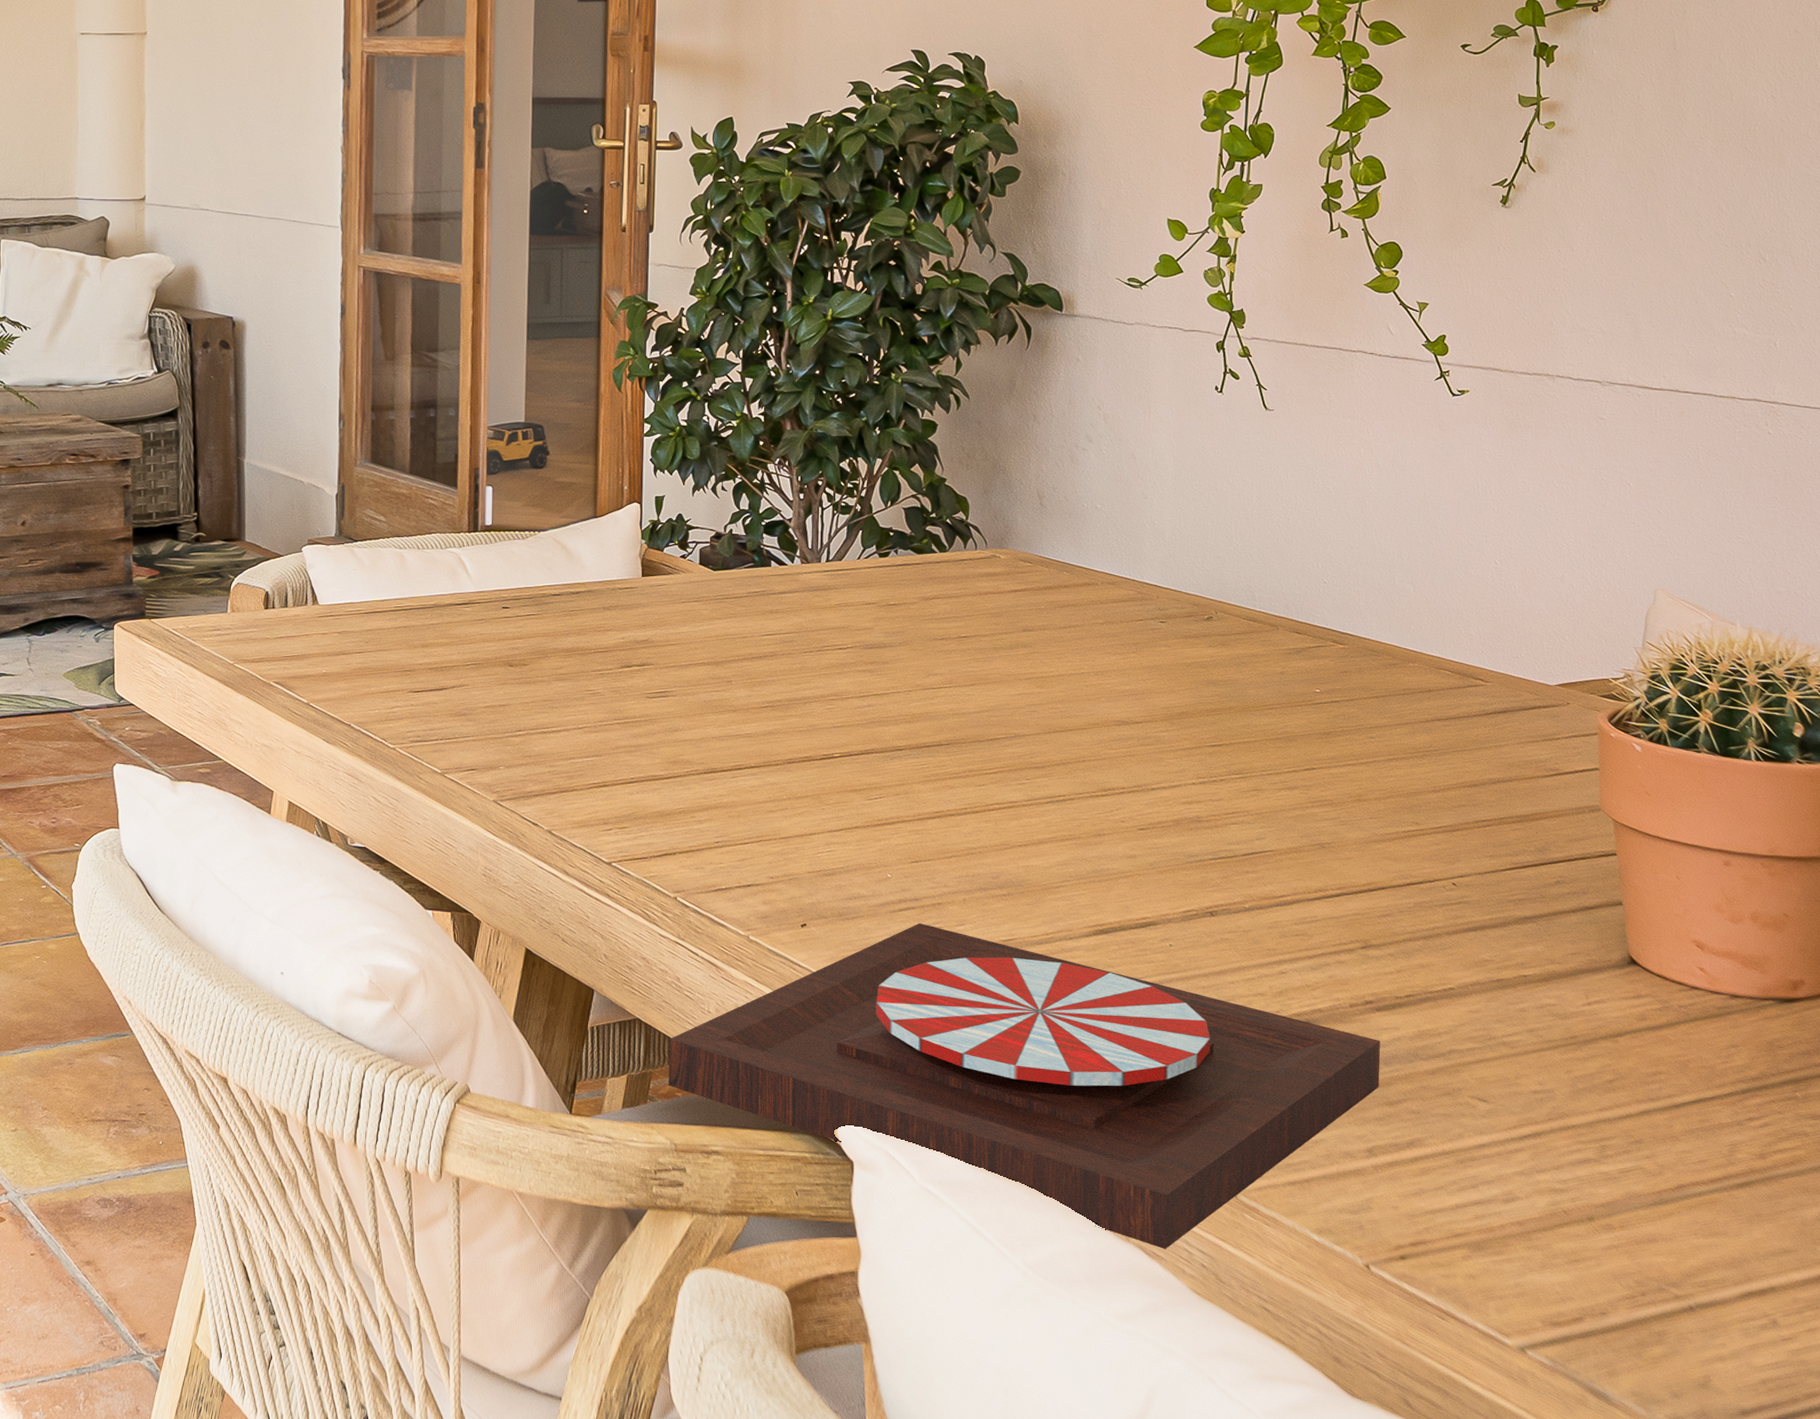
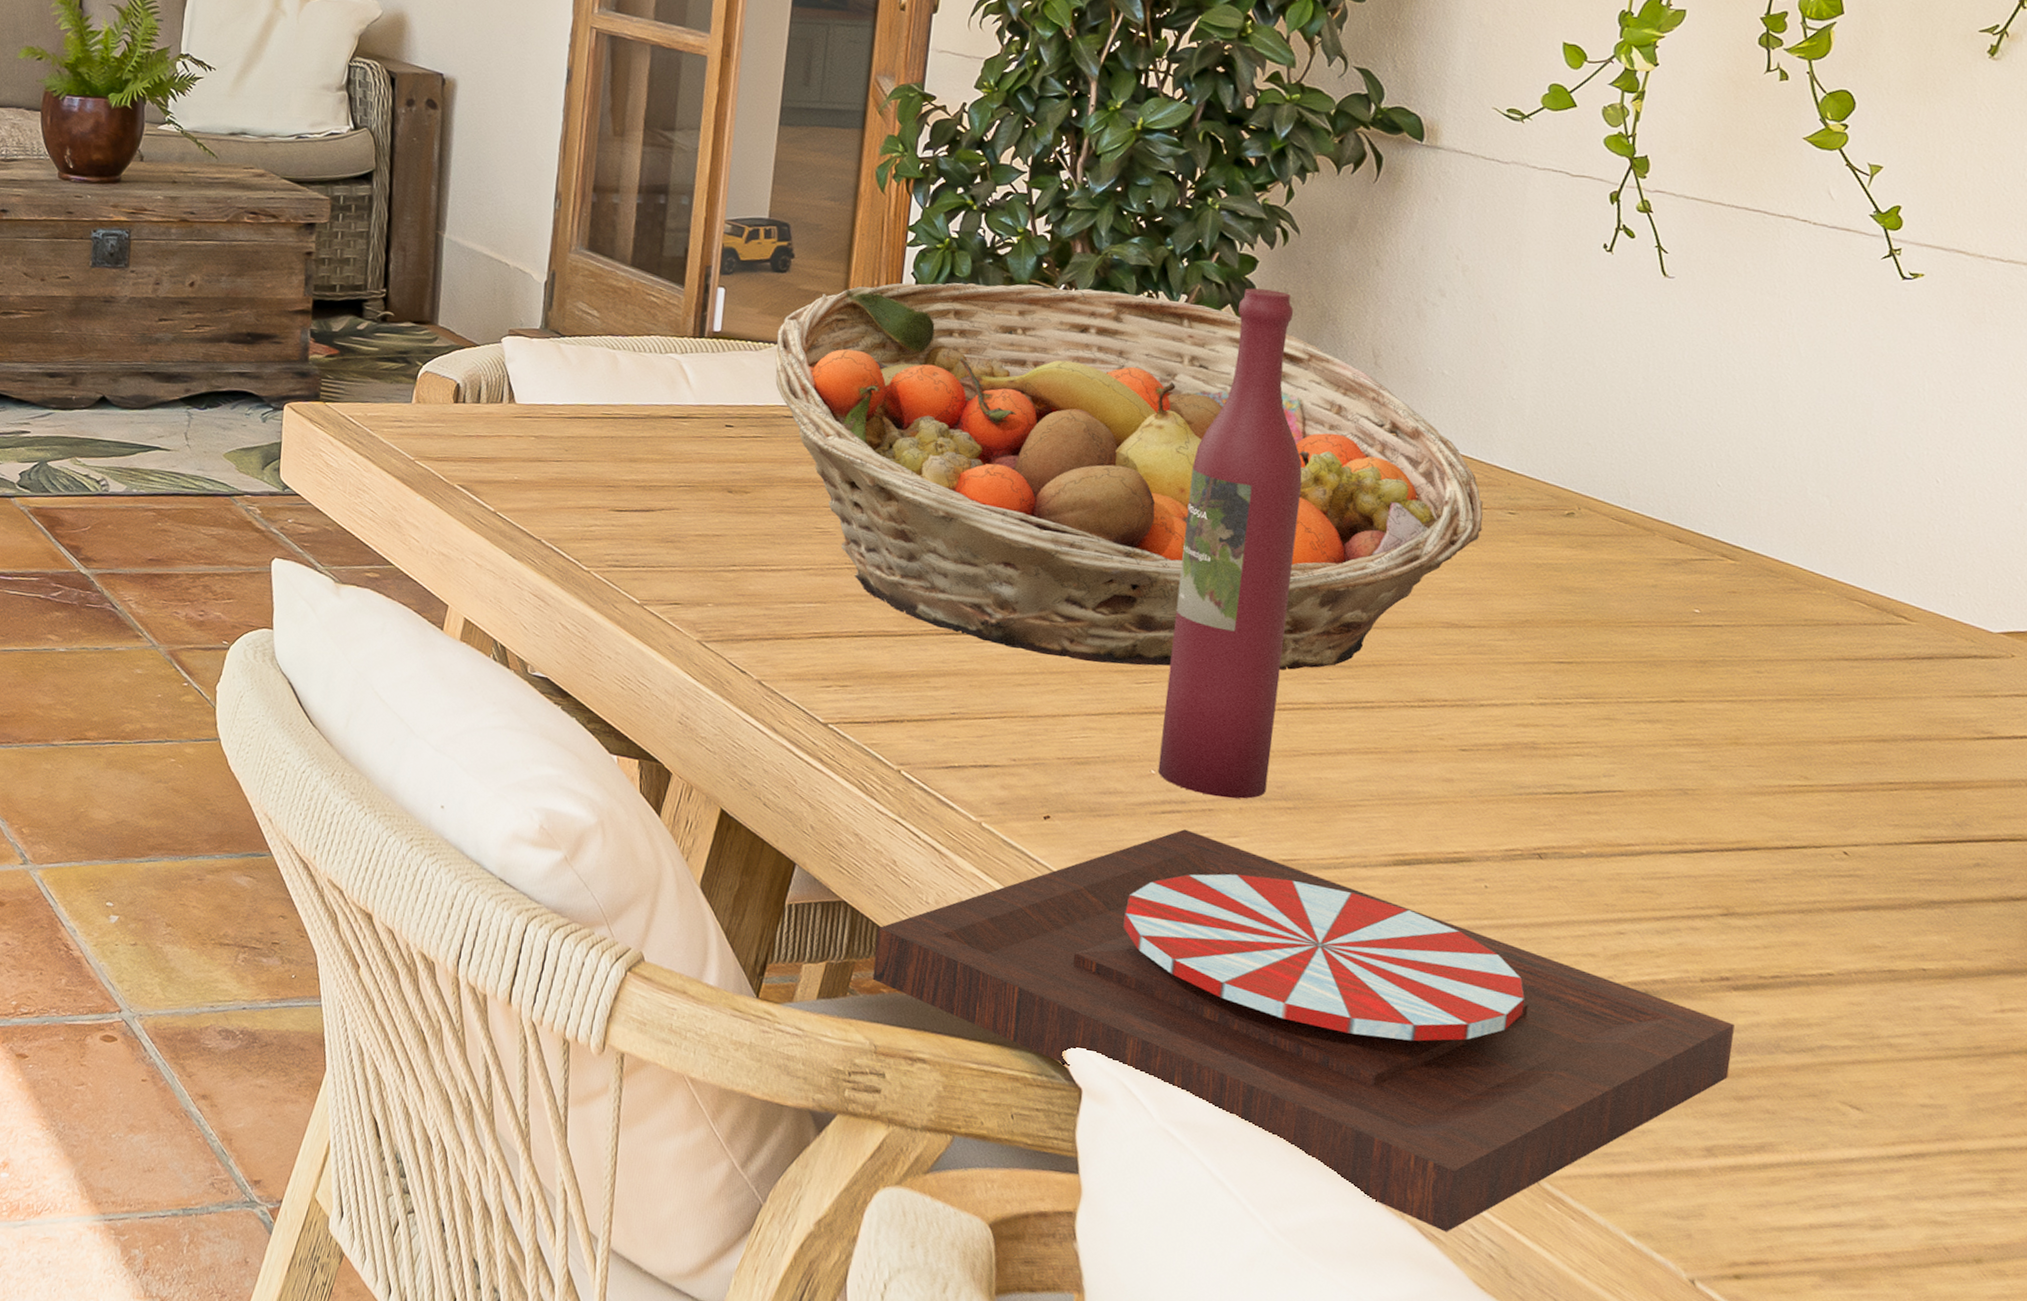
fruit basket: none [539,460,1140,785] -> present [774,282,1483,671]
wine bottle: none [893,448,991,892] -> present [1157,288,1302,799]

